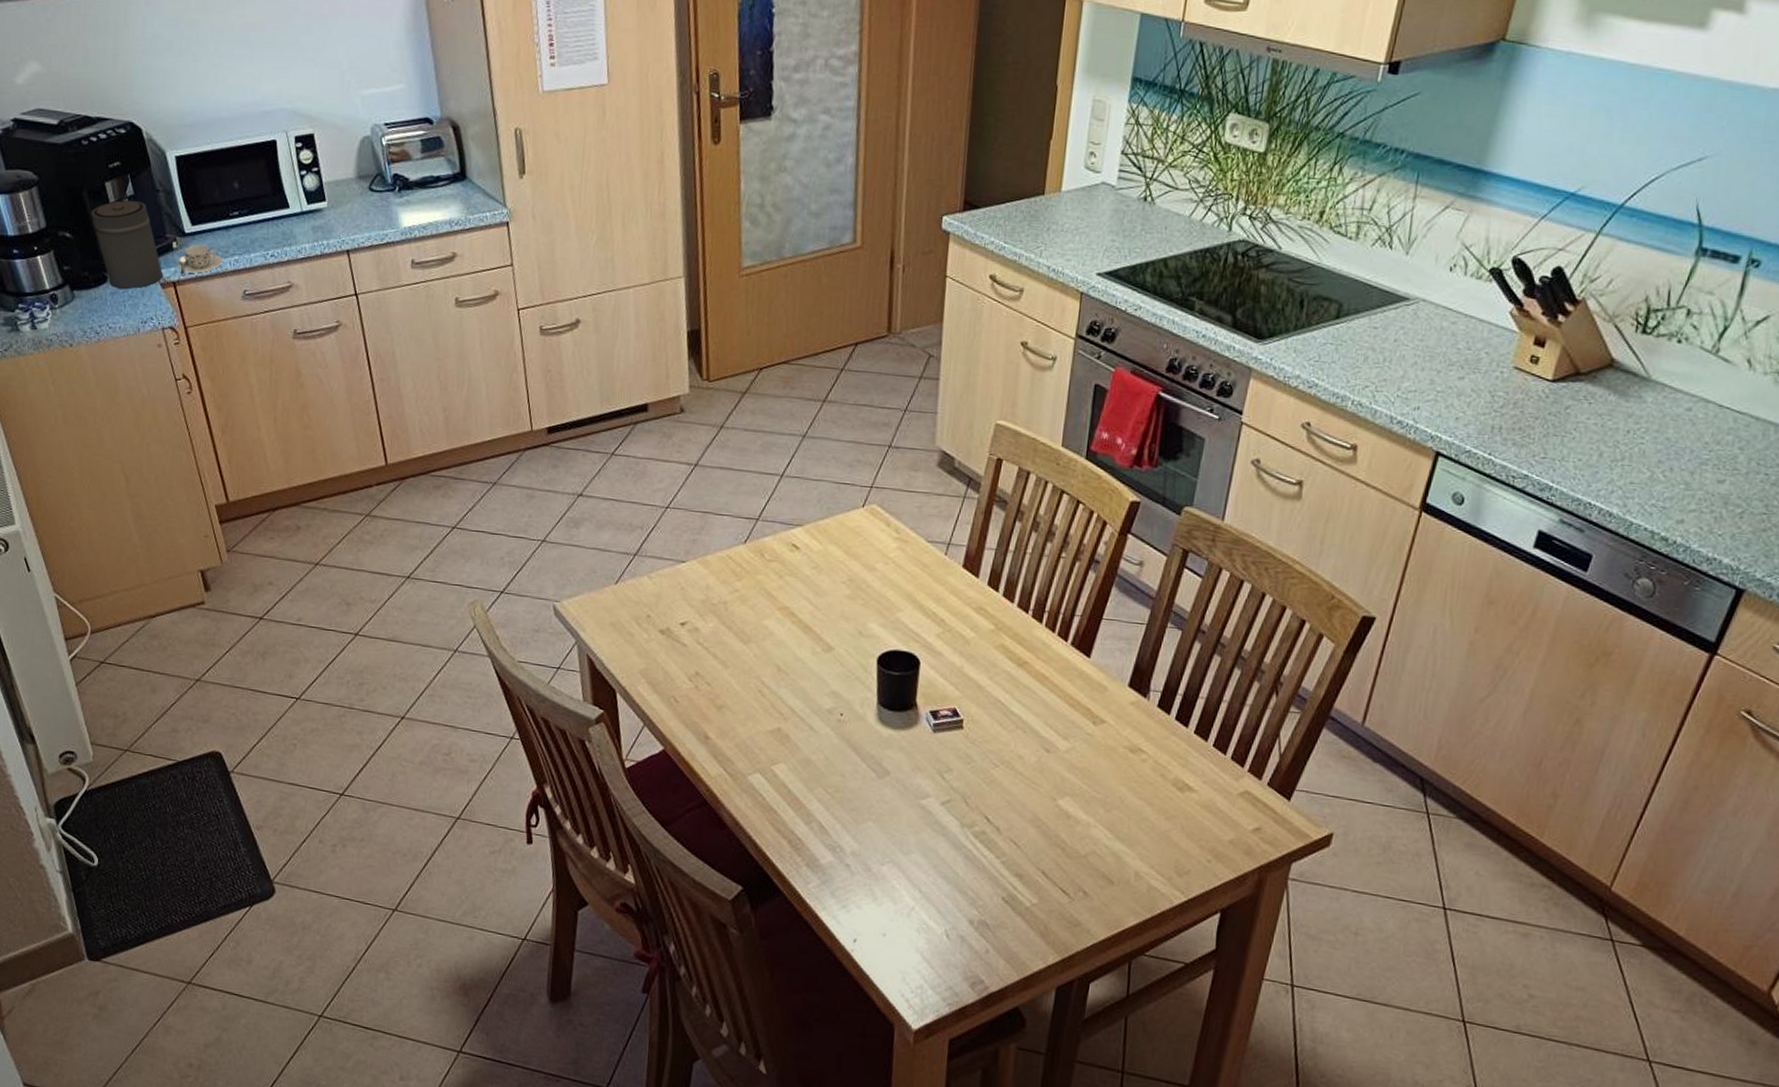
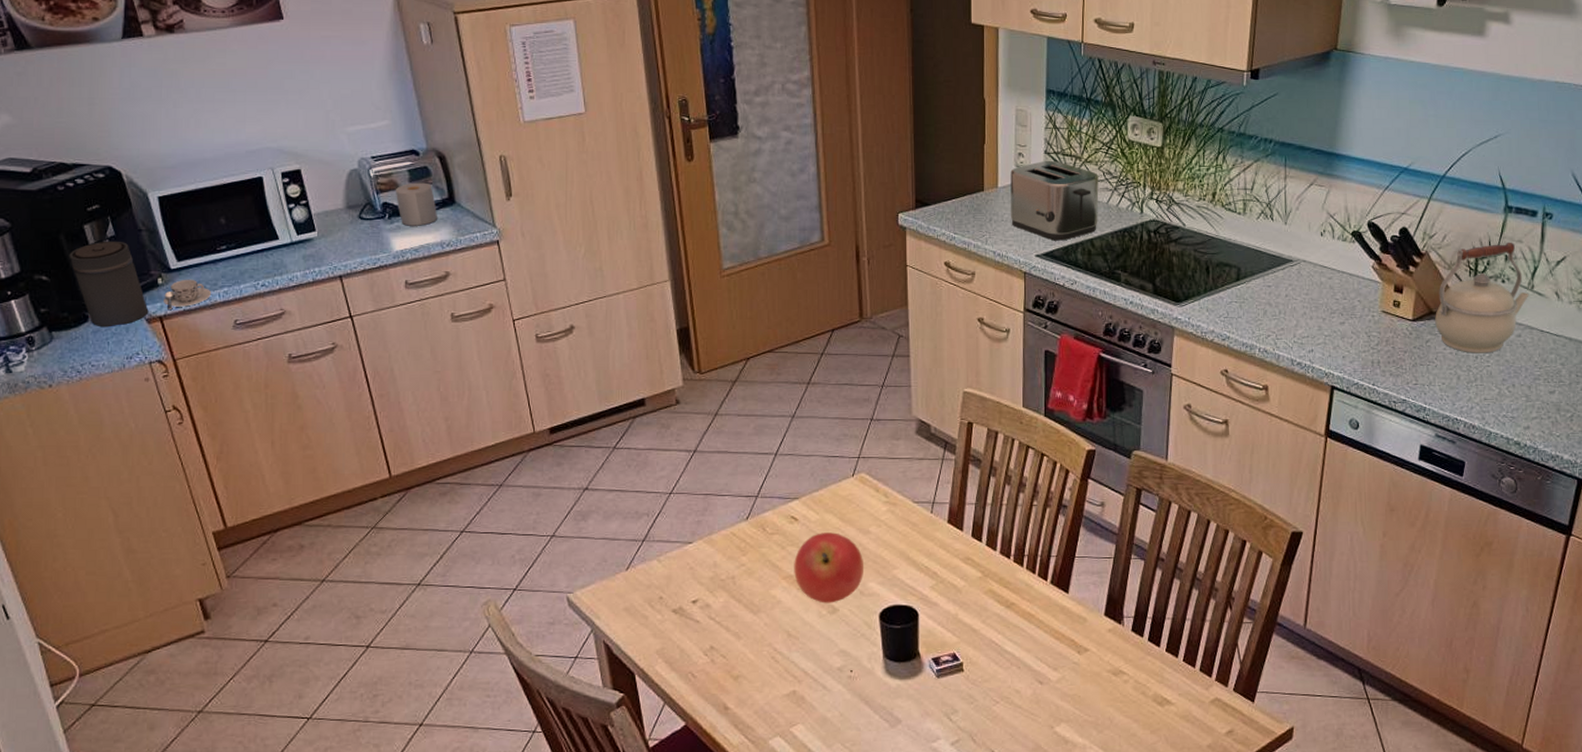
paper towel roll: none [406,153,448,202] -> present [395,182,437,226]
fruit: none [790,564,867,641] -> present [794,532,865,603]
toaster: none [1072,163,1183,258] -> present [1010,161,1099,241]
kettle: none [1580,292,1712,428] -> present [1435,242,1529,353]

